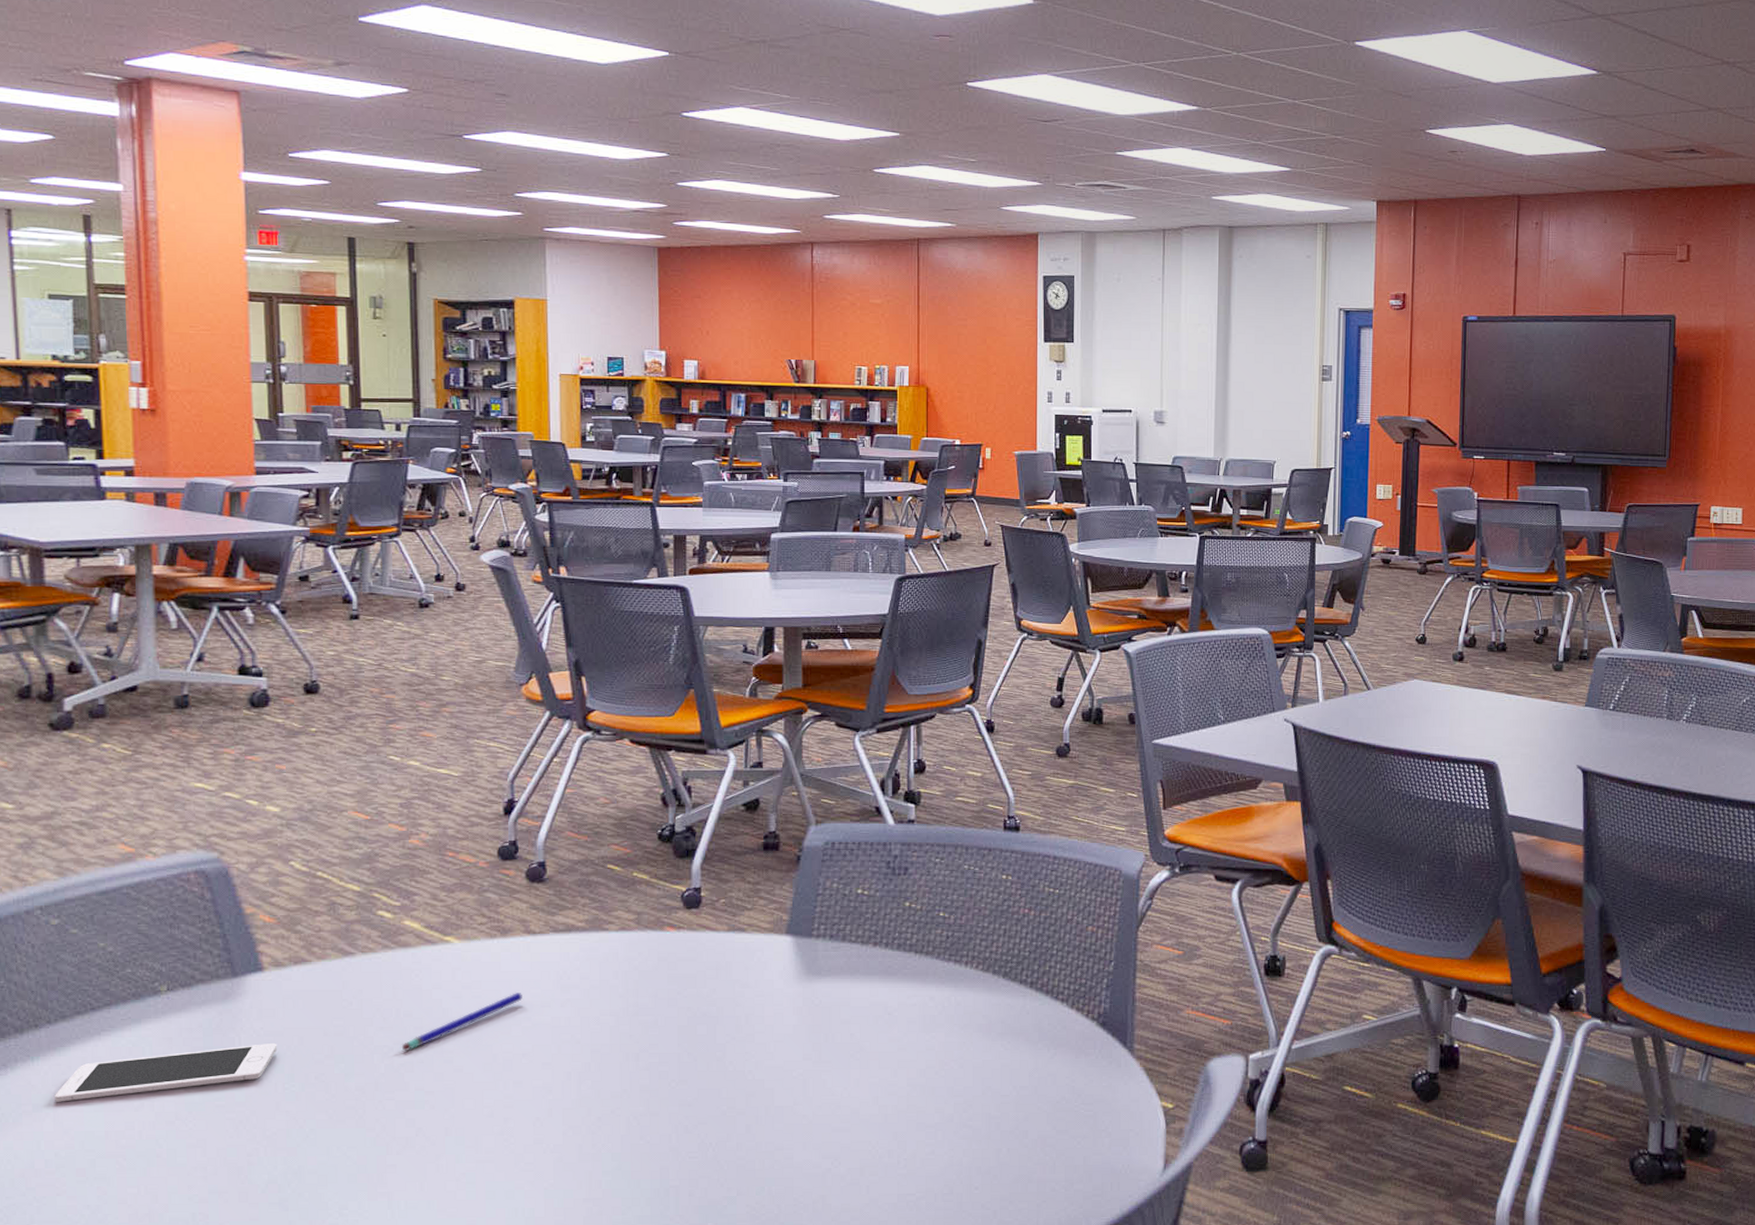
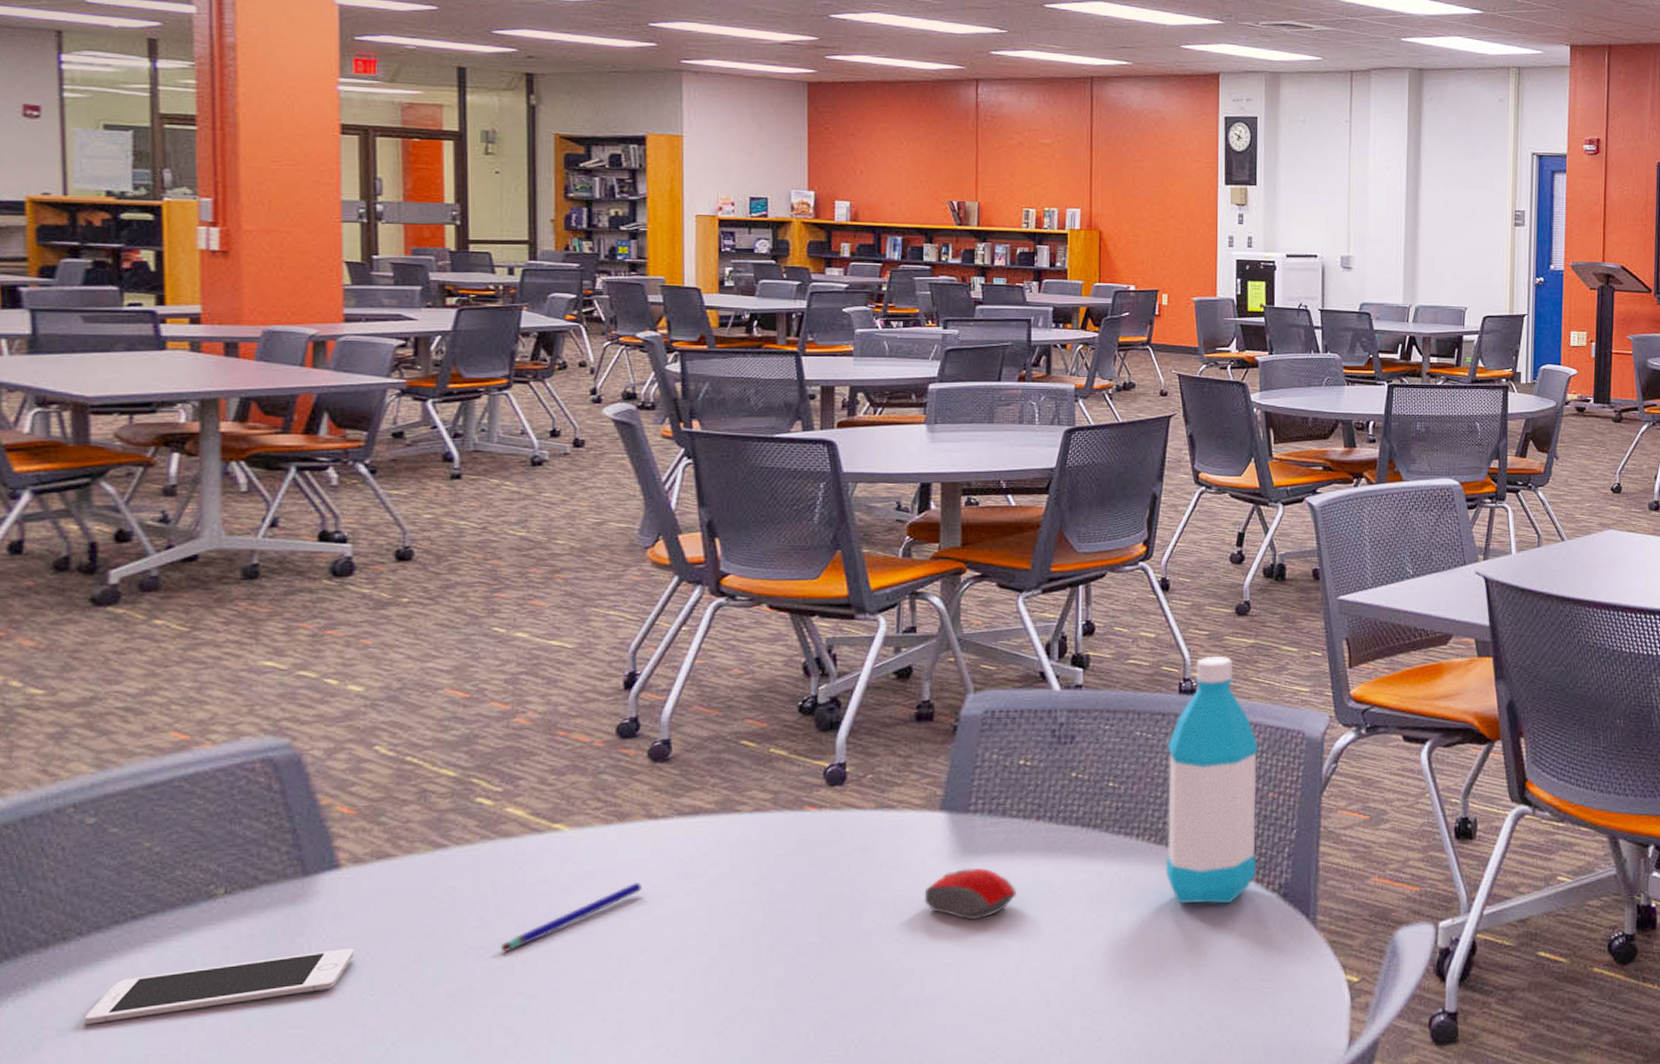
computer mouse: none [773,989,856,1037] -> present [924,868,1016,920]
water bottle: none [993,795,1078,1030] -> present [1166,656,1259,904]

